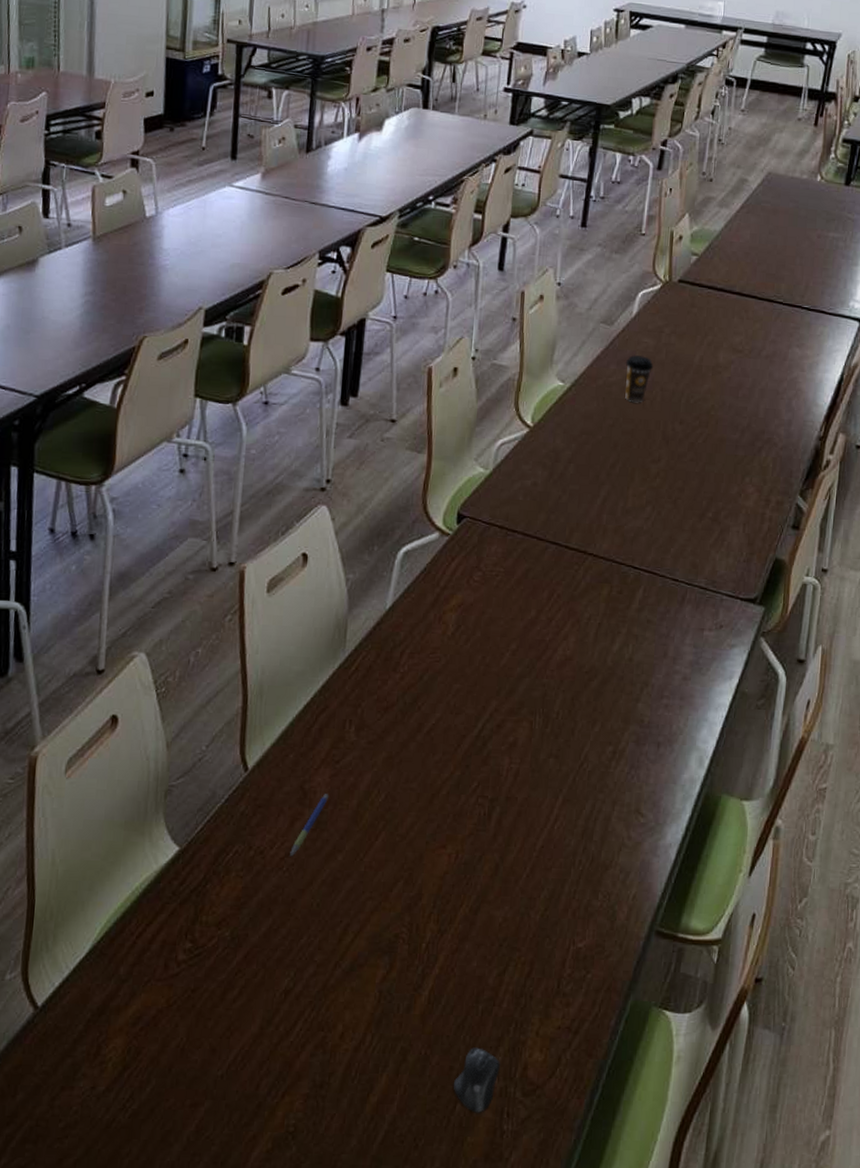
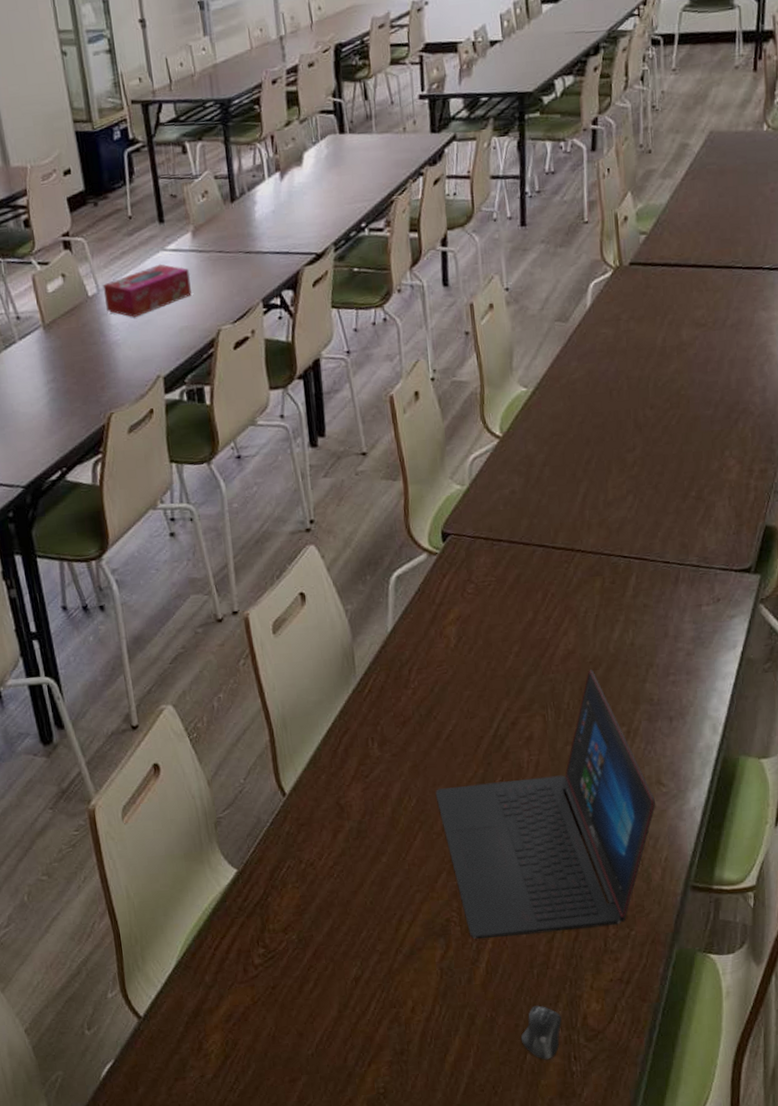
tissue box: none [161,198,253,246] -> present [102,264,192,317]
pen: present [290,794,329,857] -> none [338,806,365,865]
laptop: none [406,680,631,965] -> present [435,669,655,939]
coffee cup: present [625,354,654,403] -> none [586,347,616,396]

